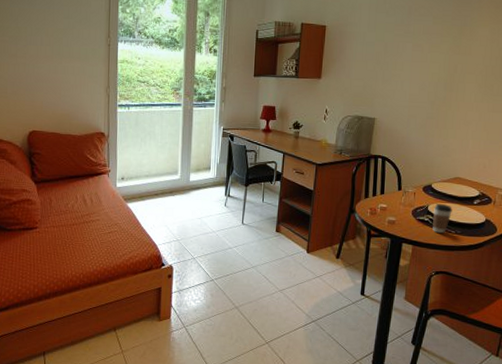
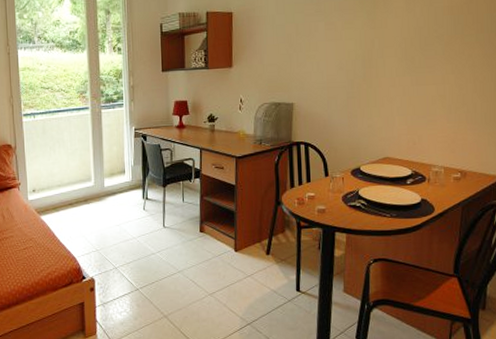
coffee cup: present [432,204,452,233] -> none [364,187,385,218]

